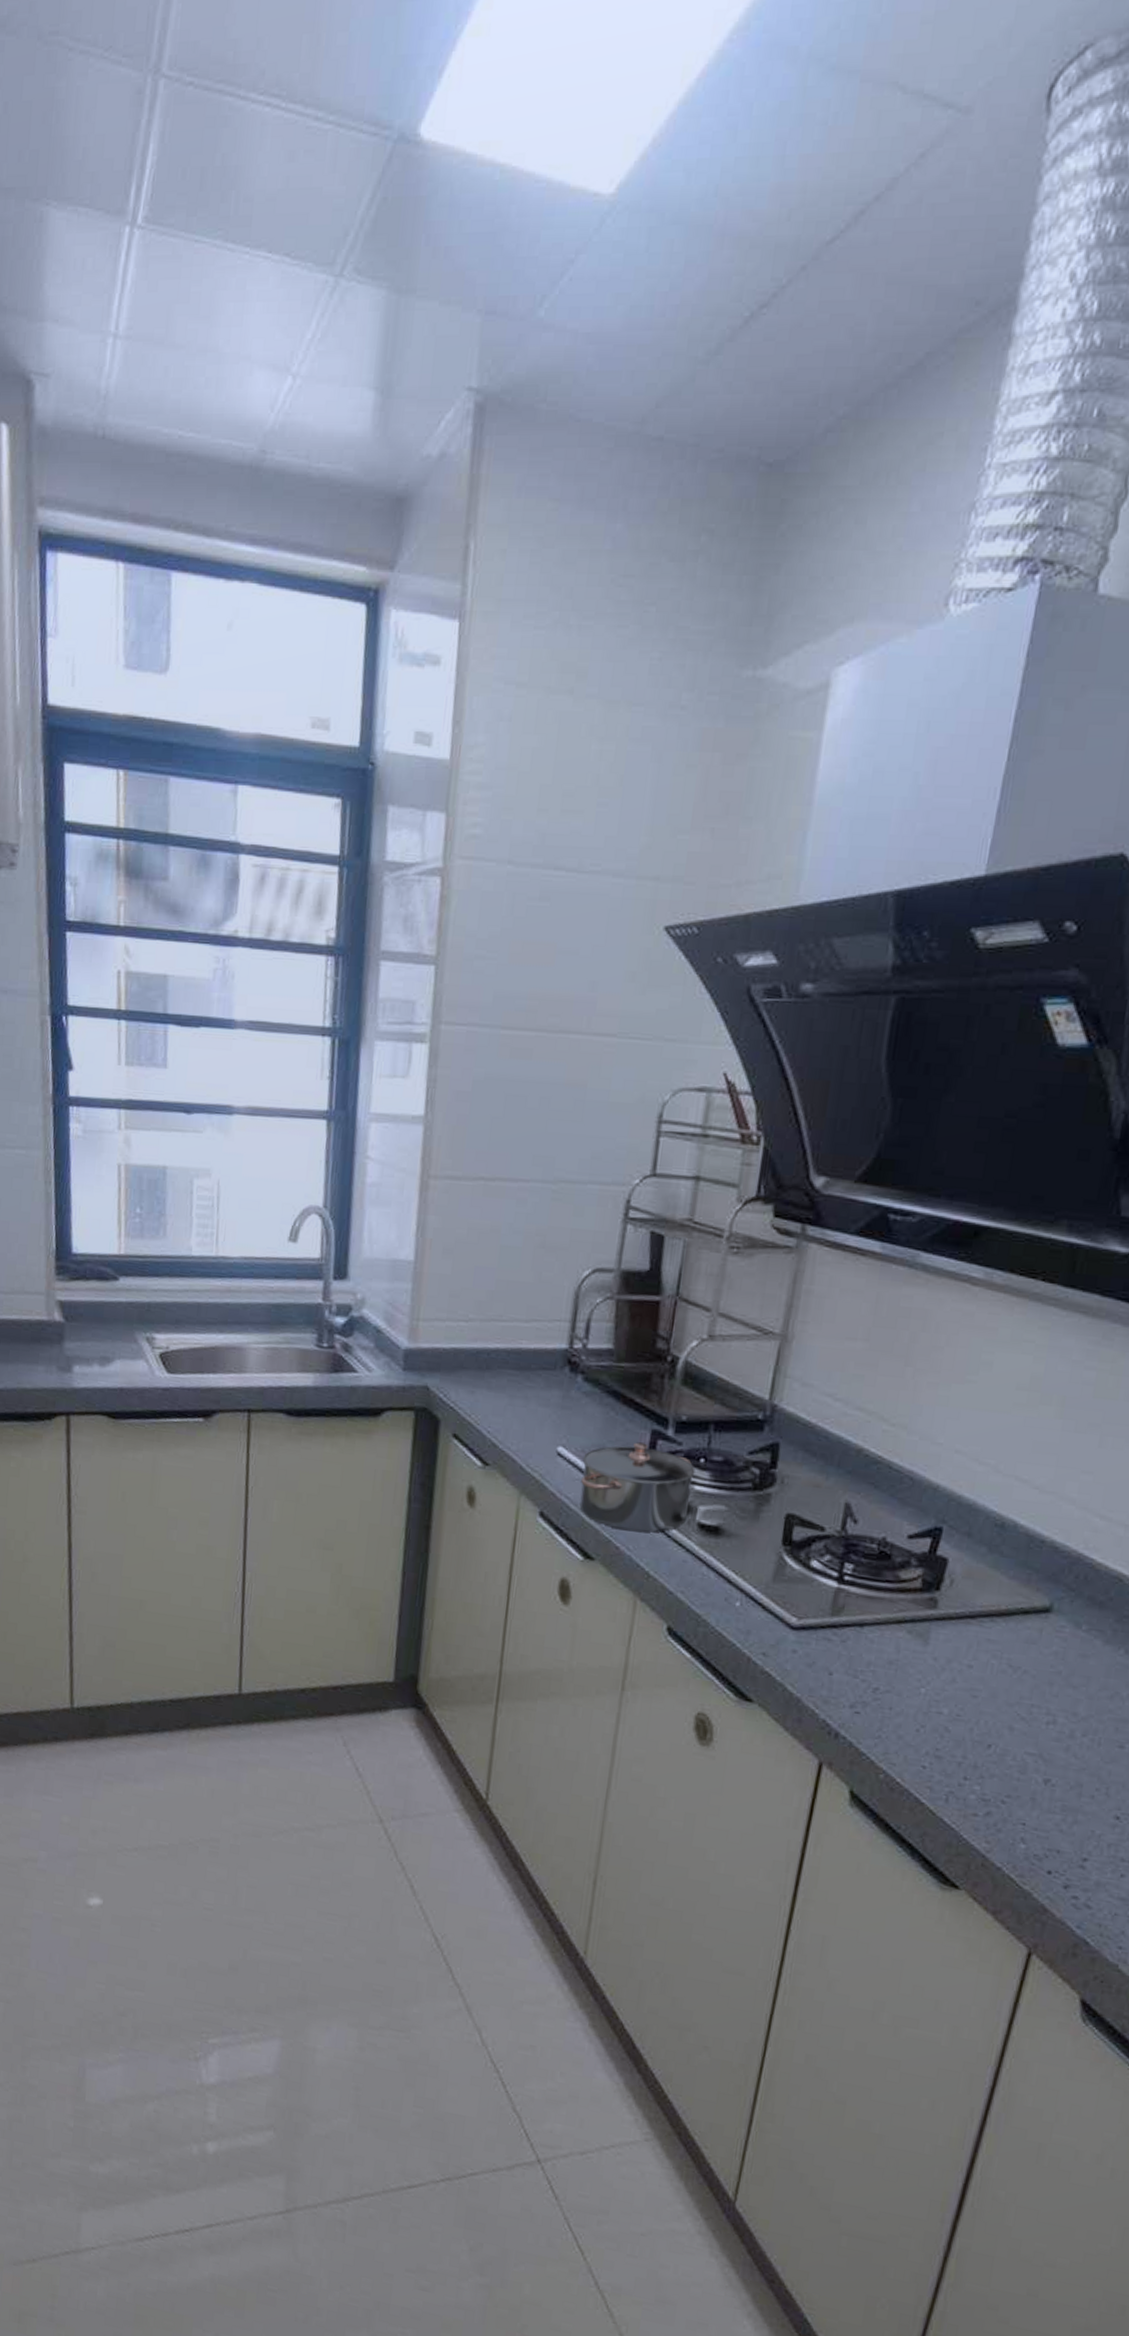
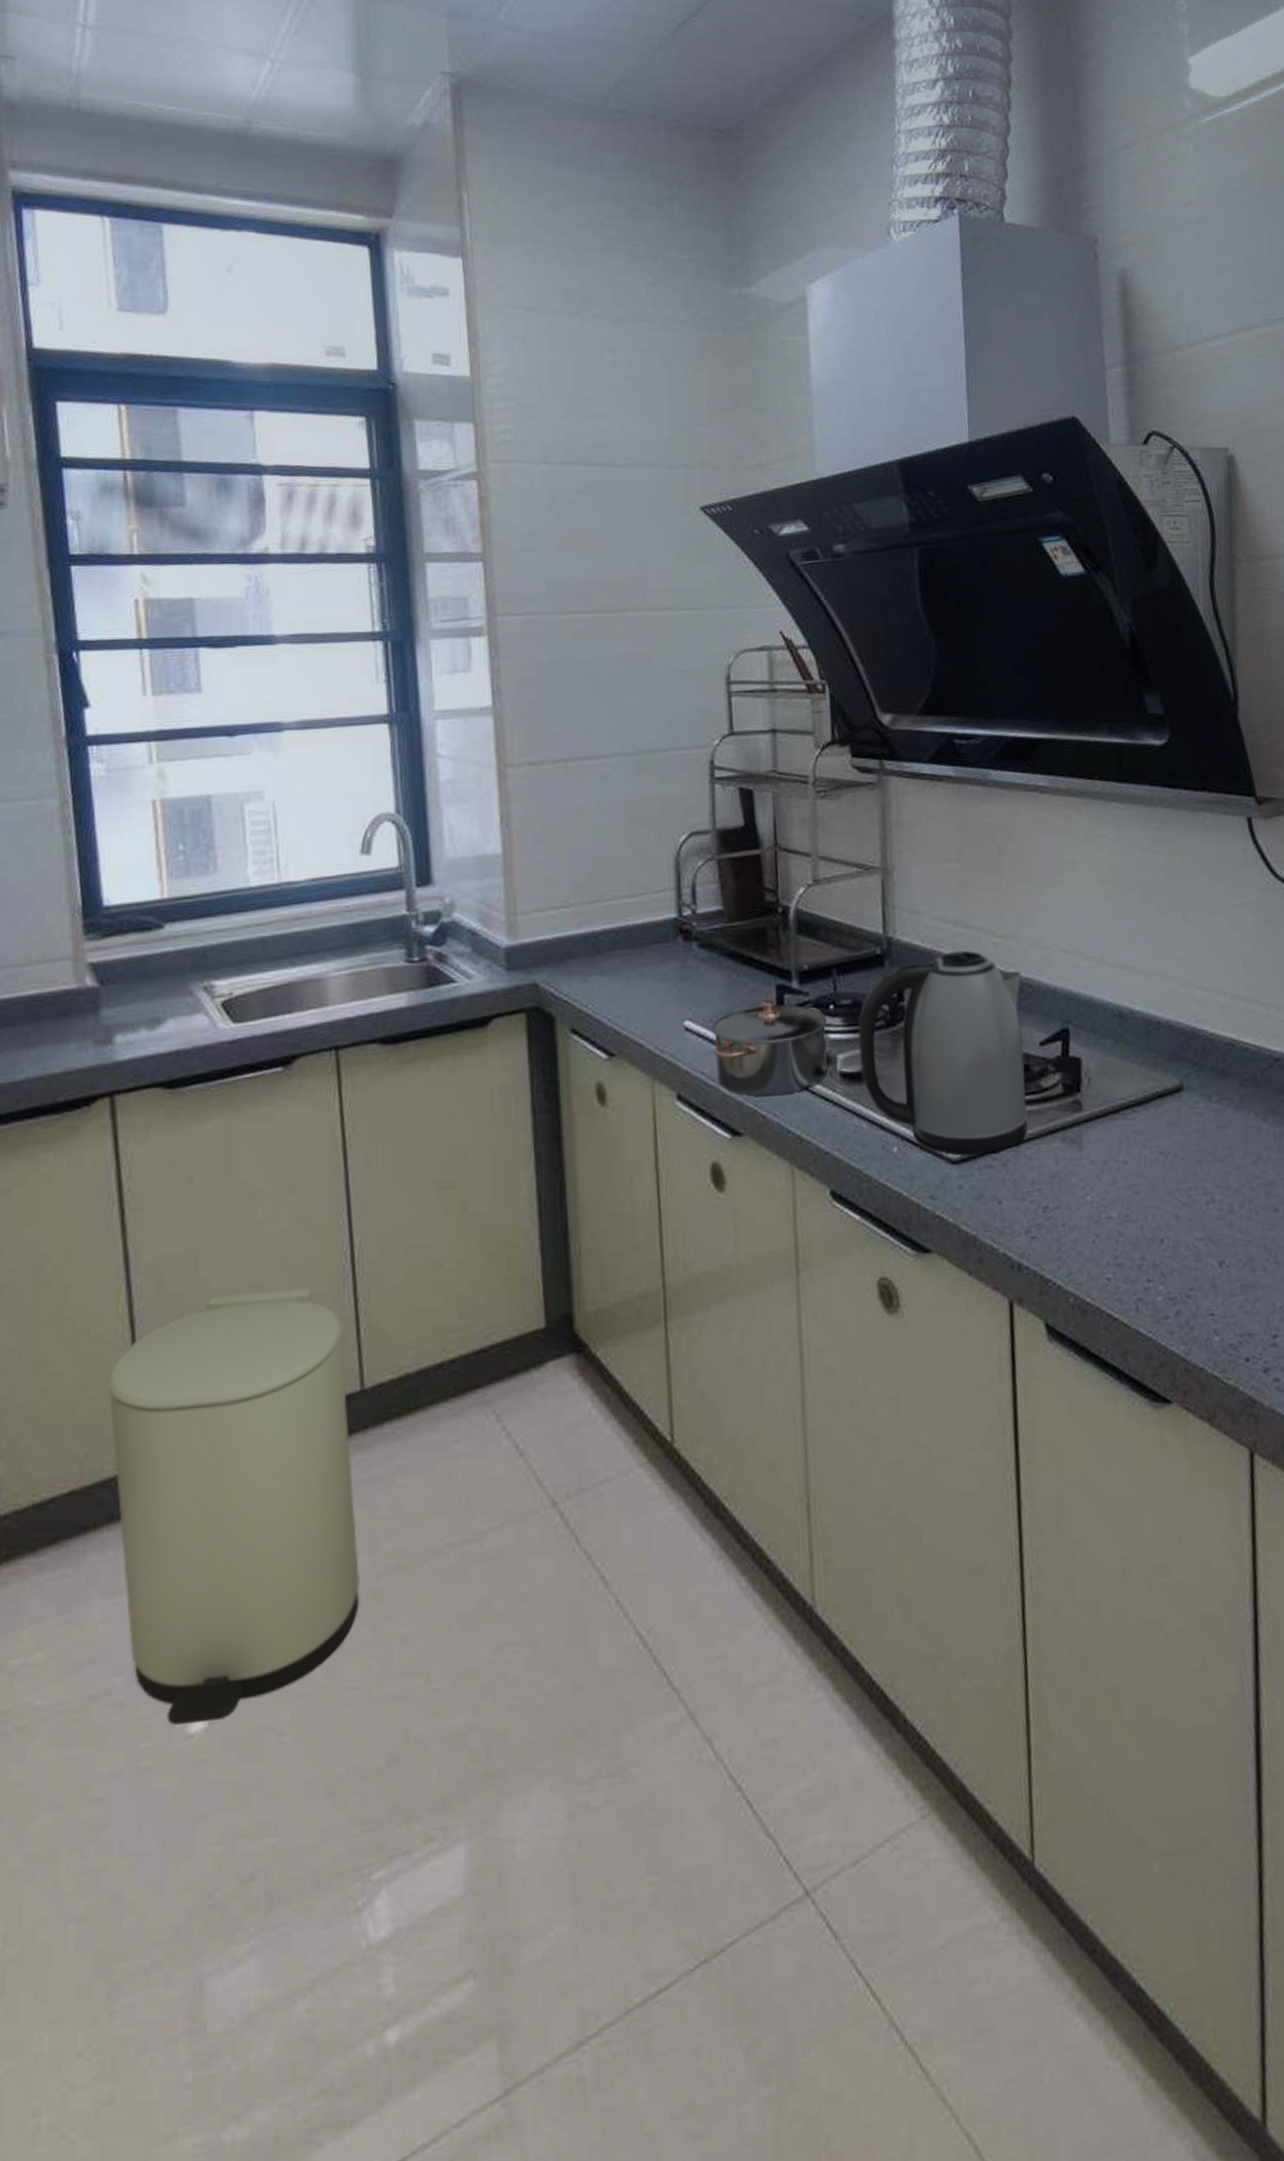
pedal bin: none [49,1593,229,1902] -> present [108,1287,359,1725]
kettle: none [719,1429,906,1628] -> present [858,950,1029,1156]

